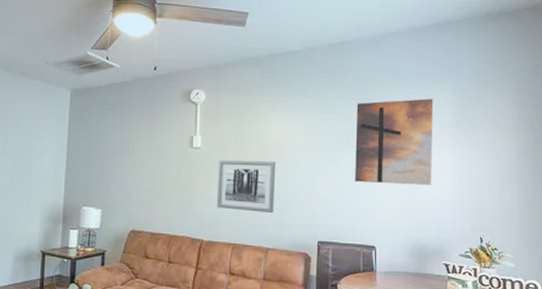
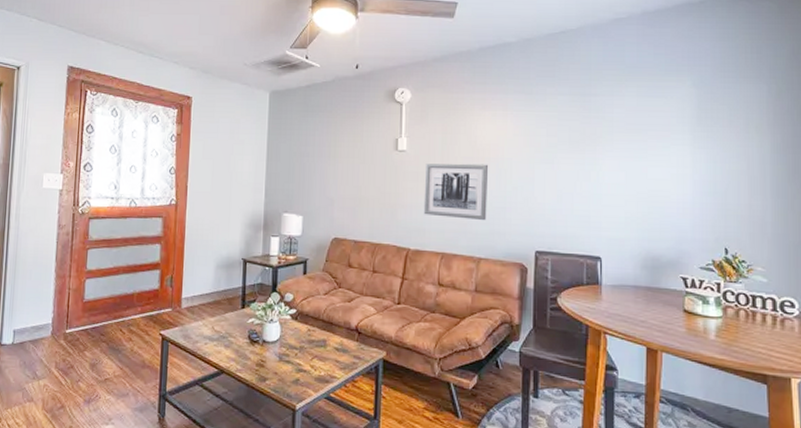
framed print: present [354,98,434,186] -> none [577,91,671,190]

